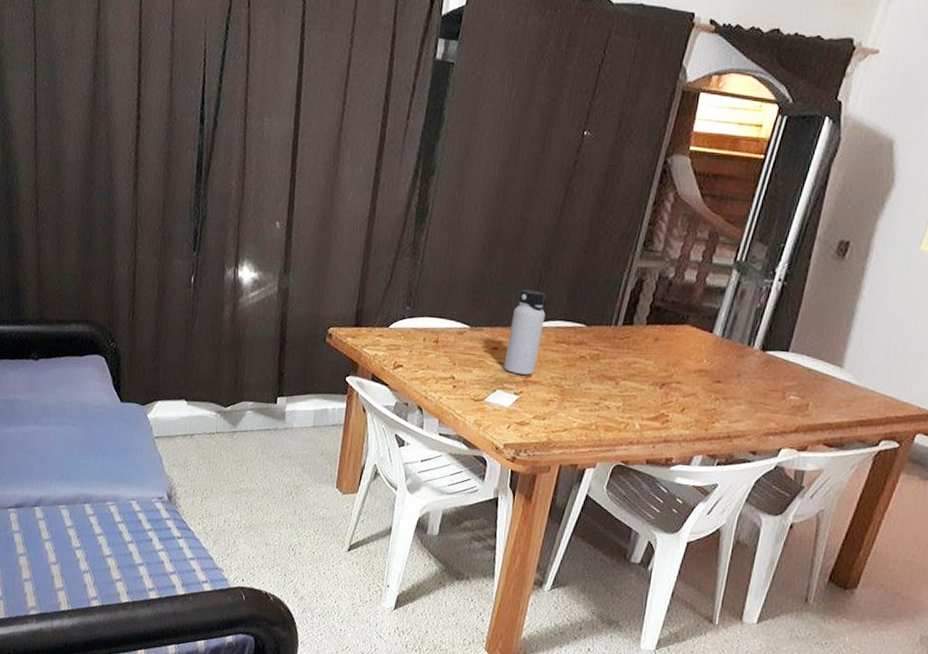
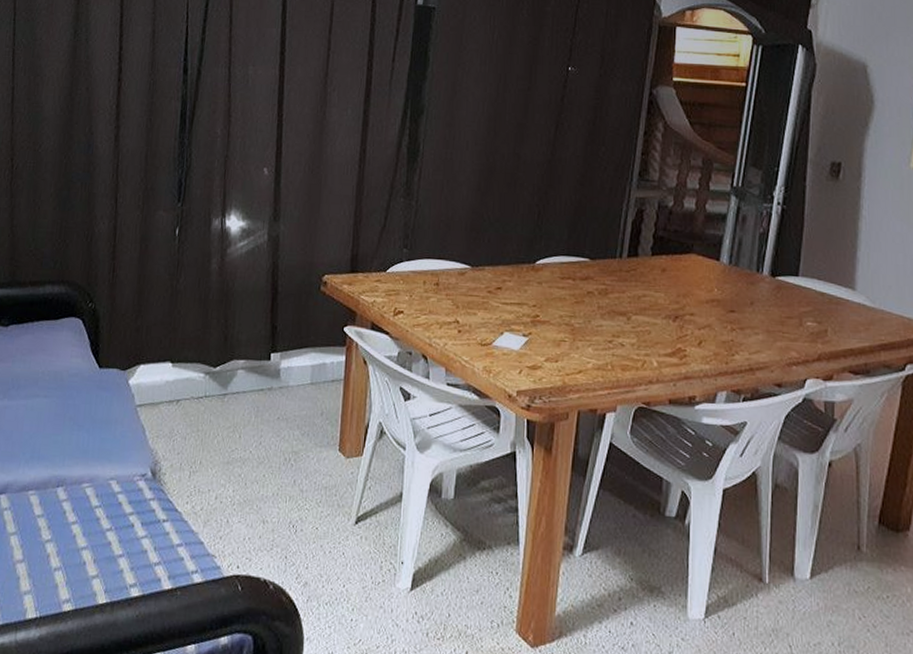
water bottle: present [503,289,547,375] -> none [509,225,548,315]

